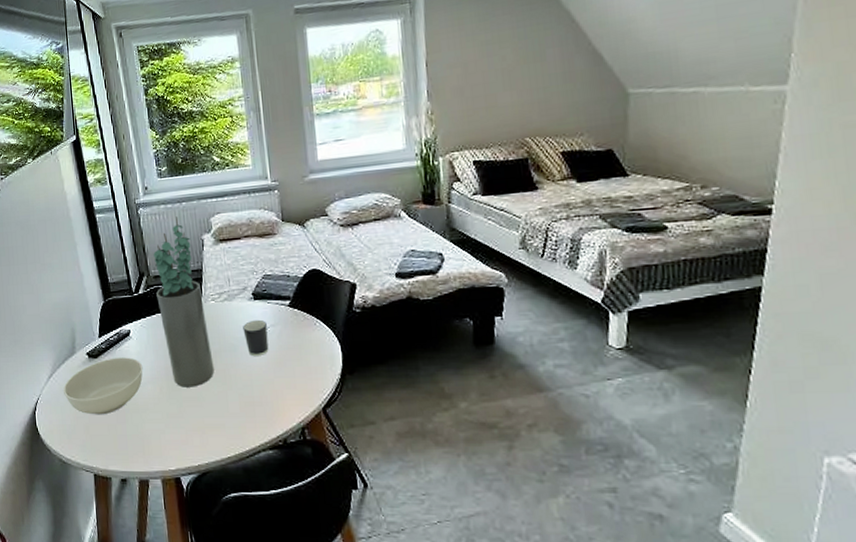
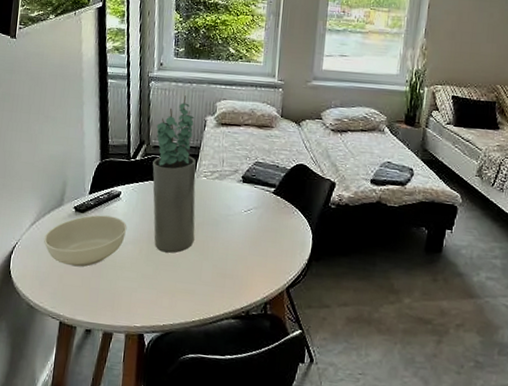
mug: present [243,319,269,357] -> none [227,200,250,234]

